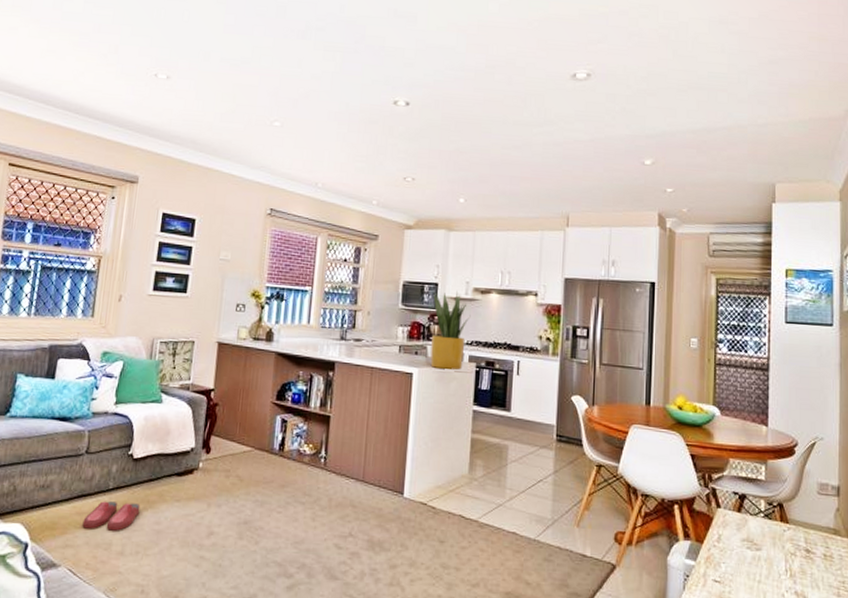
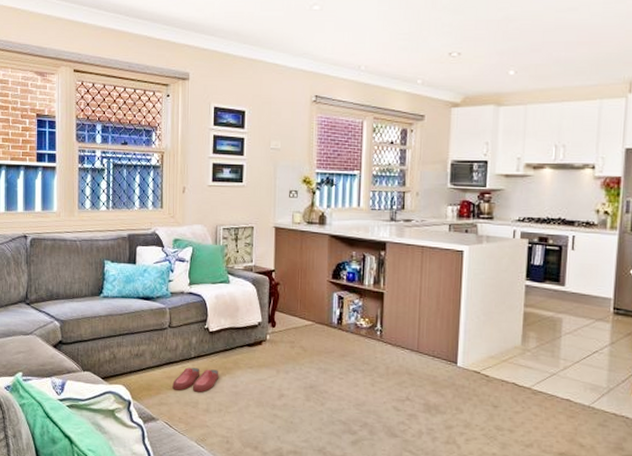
planter: present [430,291,471,371] -> none [481,168,523,247]

